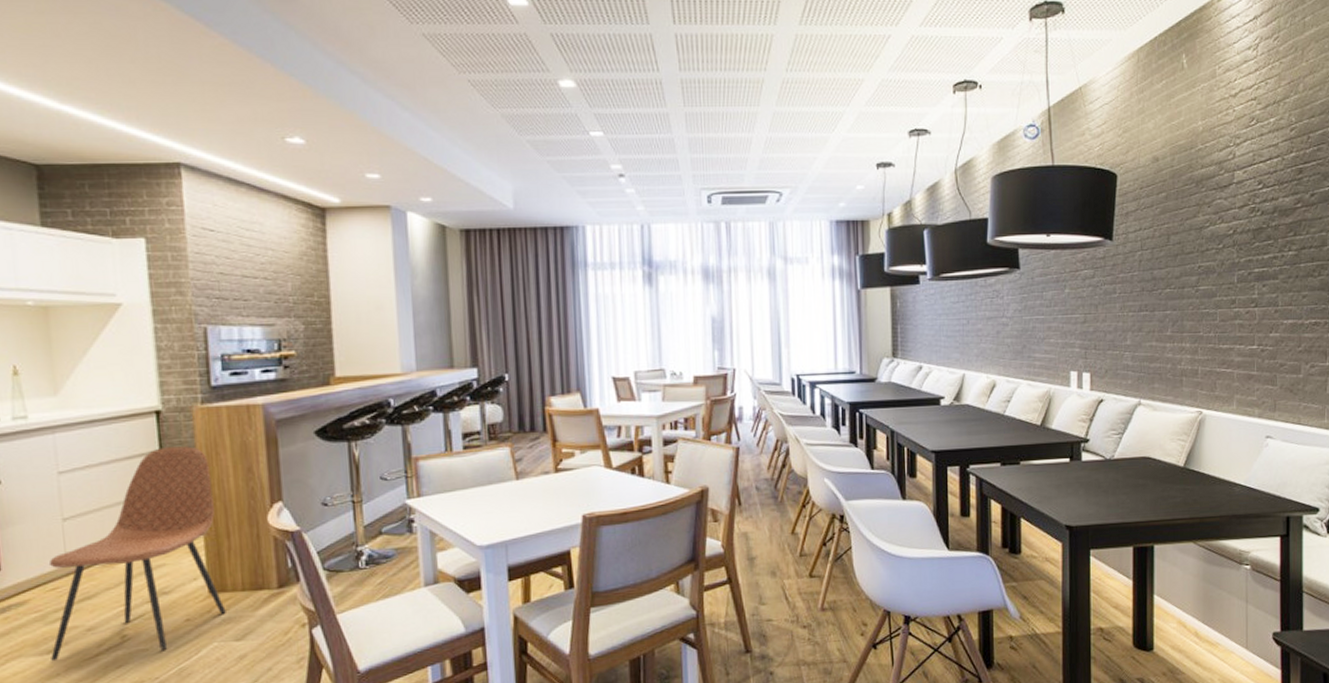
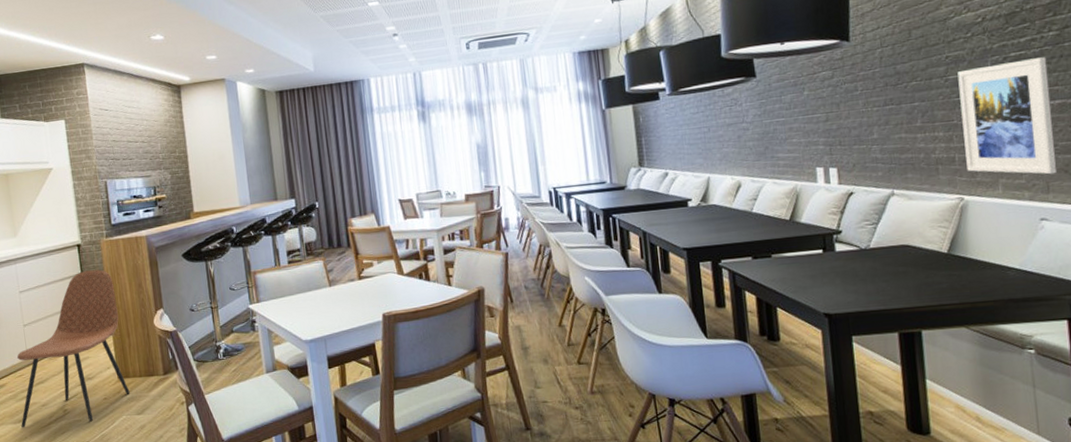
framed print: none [1207,276,1285,393] -> present [957,57,1056,175]

